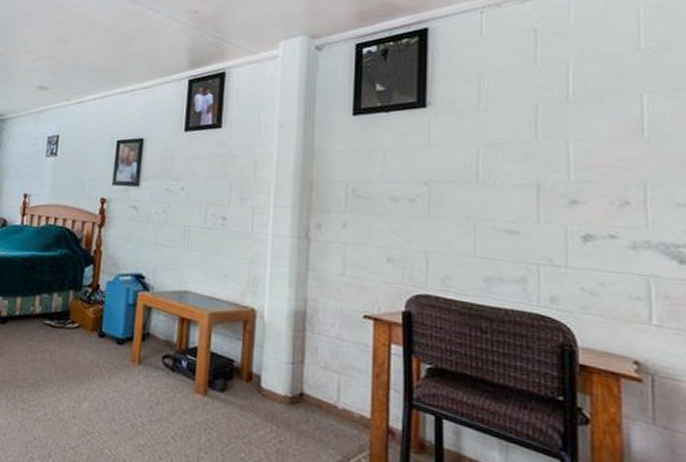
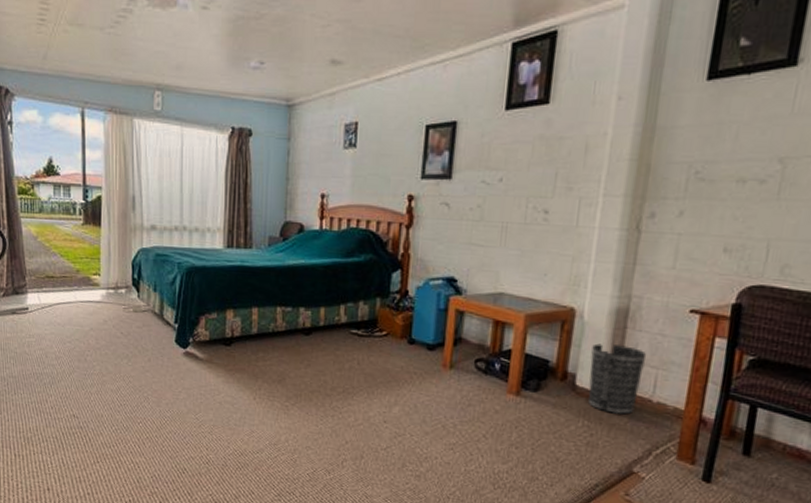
wastebasket: none [274,345,326,421] -> present [588,343,646,415]

